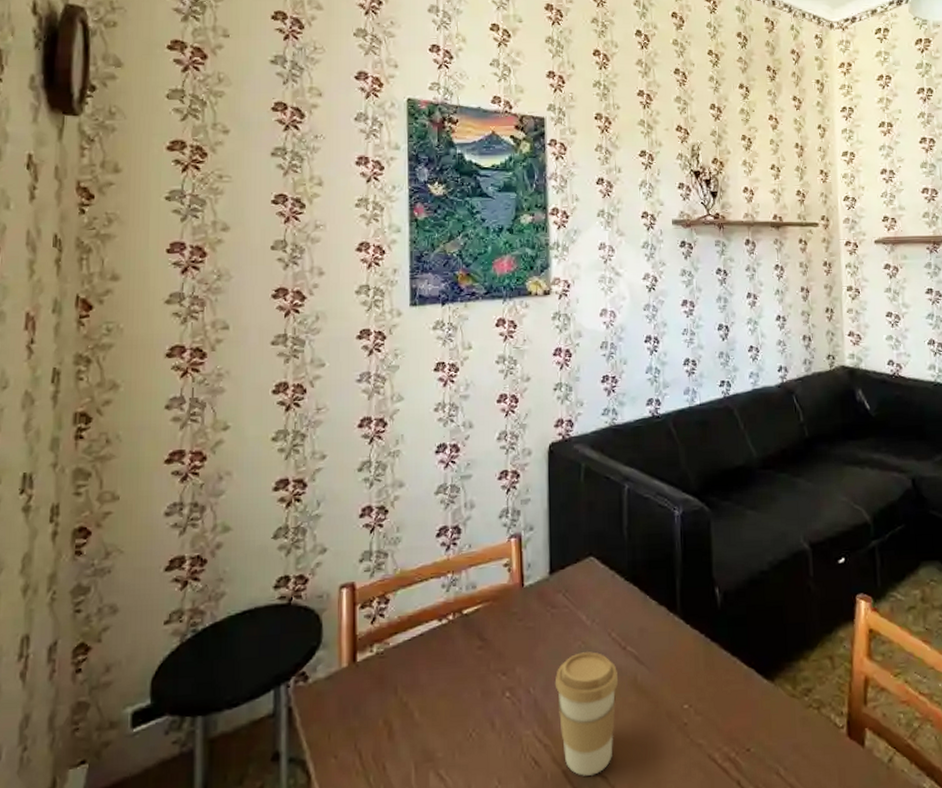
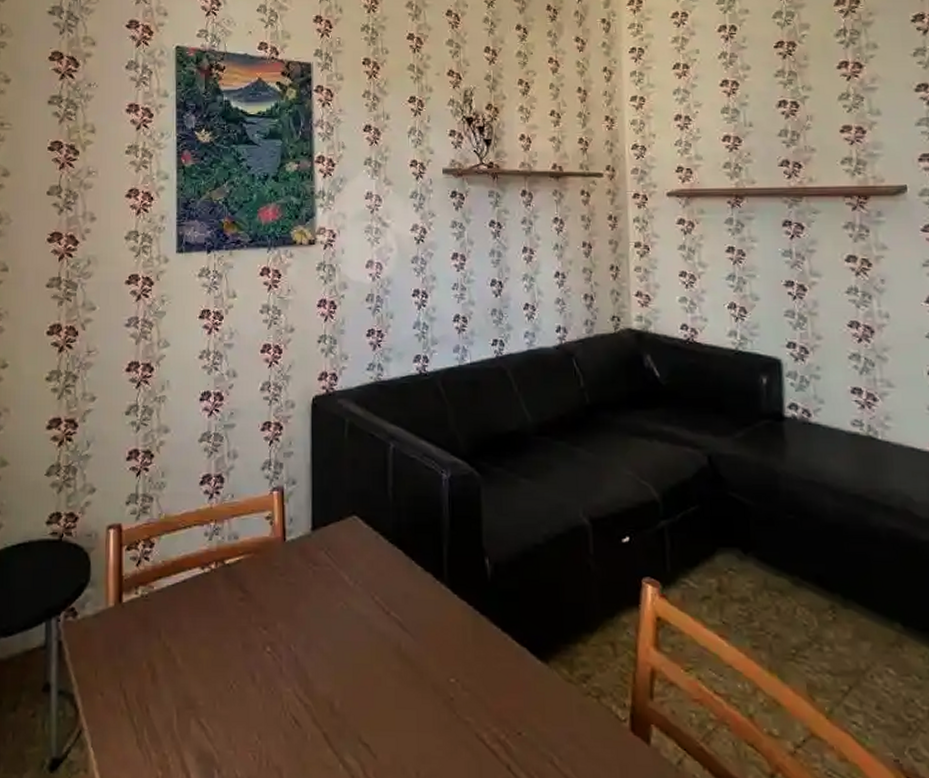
coffee cup: present [554,651,619,776] -> none [316,613,382,742]

